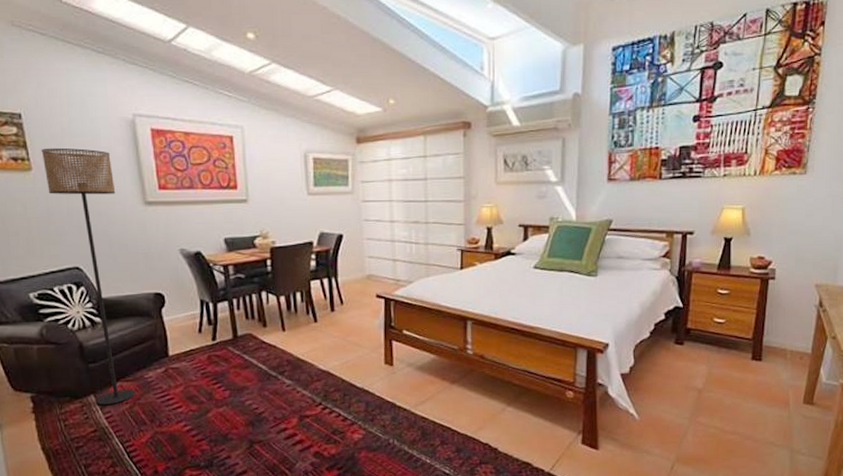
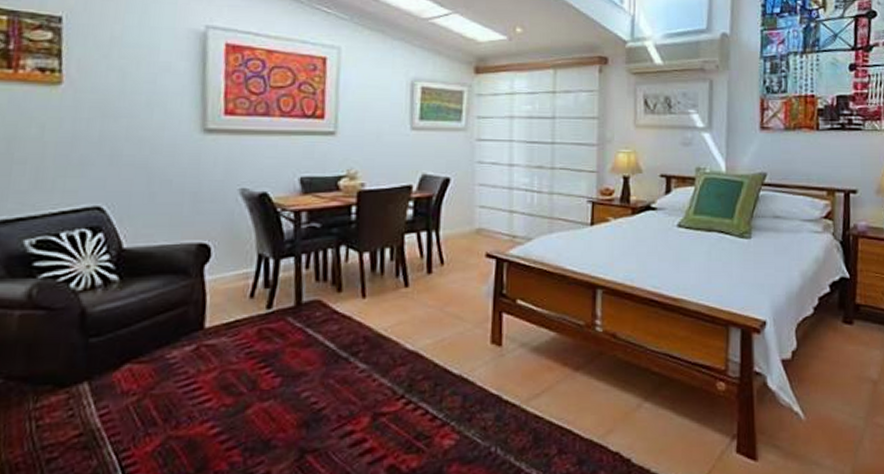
floor lamp: present [41,147,136,406] -> none [78,58,169,398]

